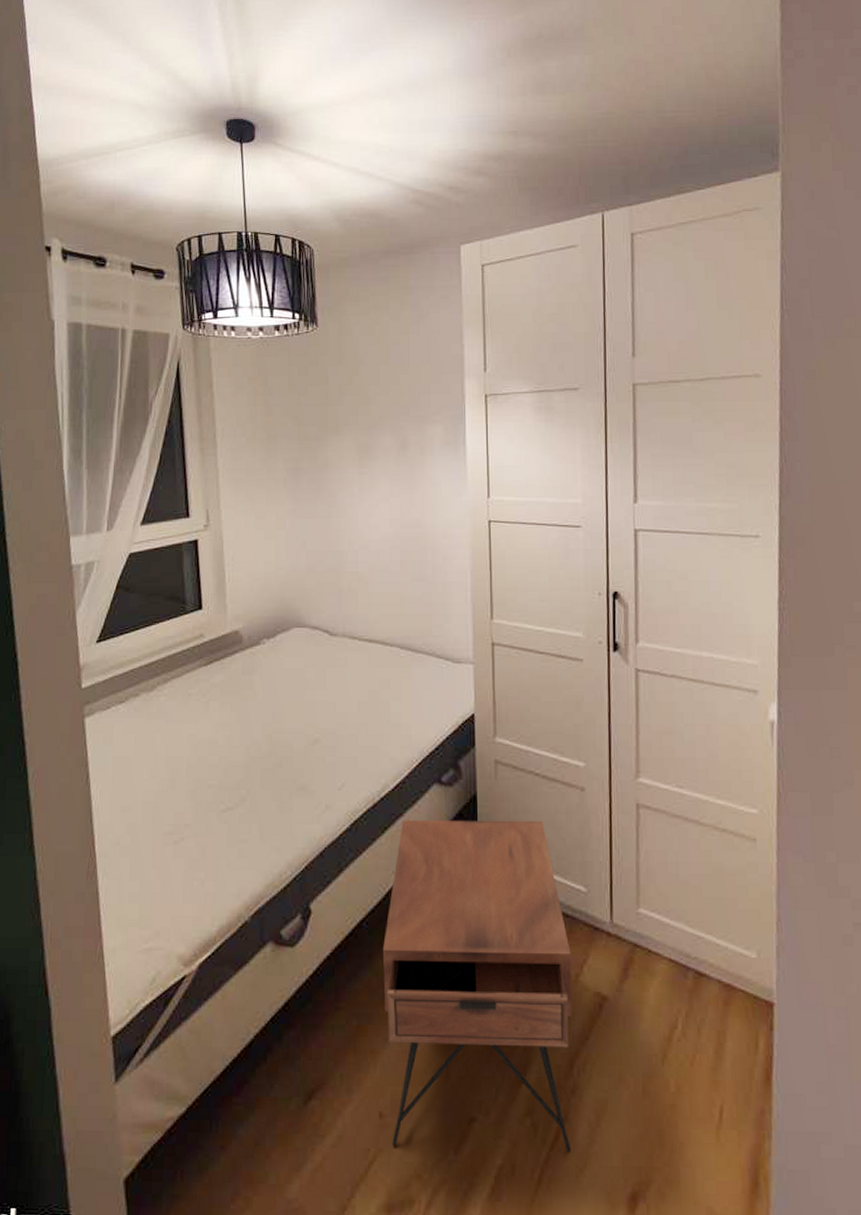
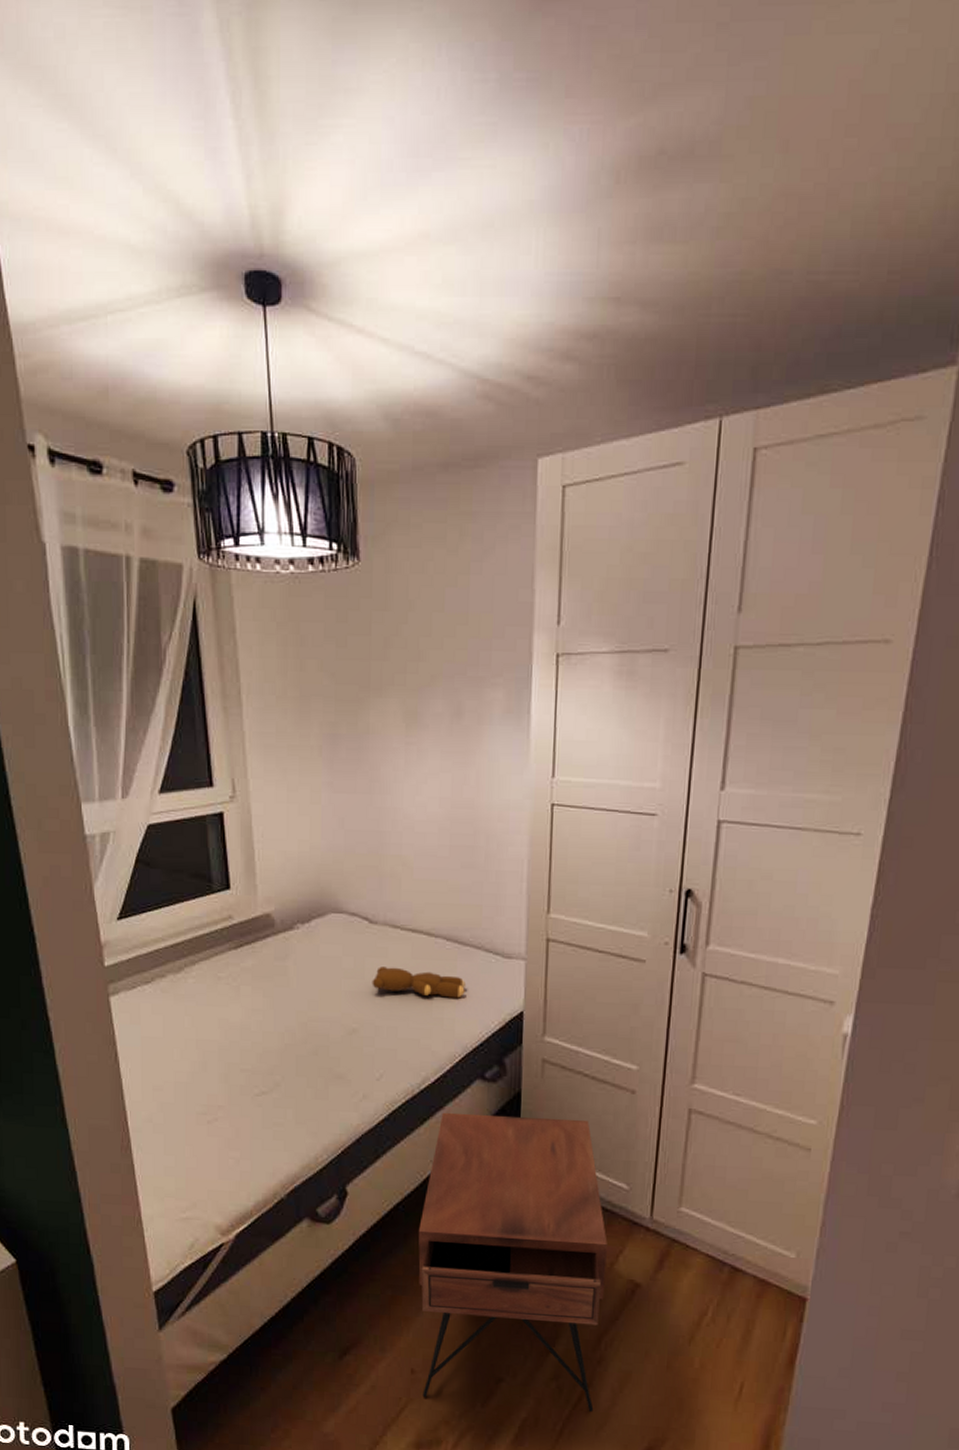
teddy bear: none [333,676,421,704] -> present [372,966,467,998]

